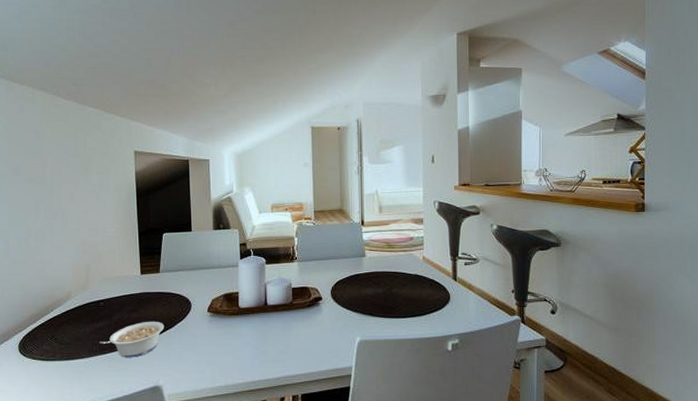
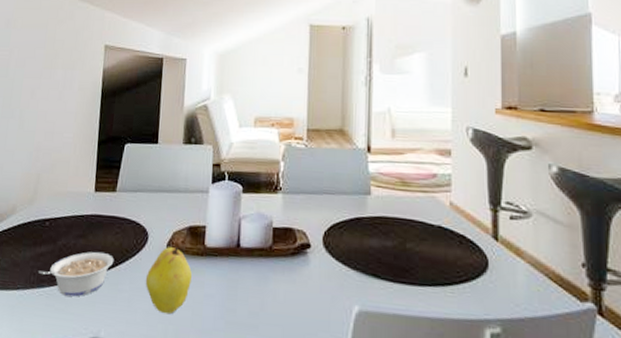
fruit: none [192,311,231,361] -> present [145,247,193,315]

